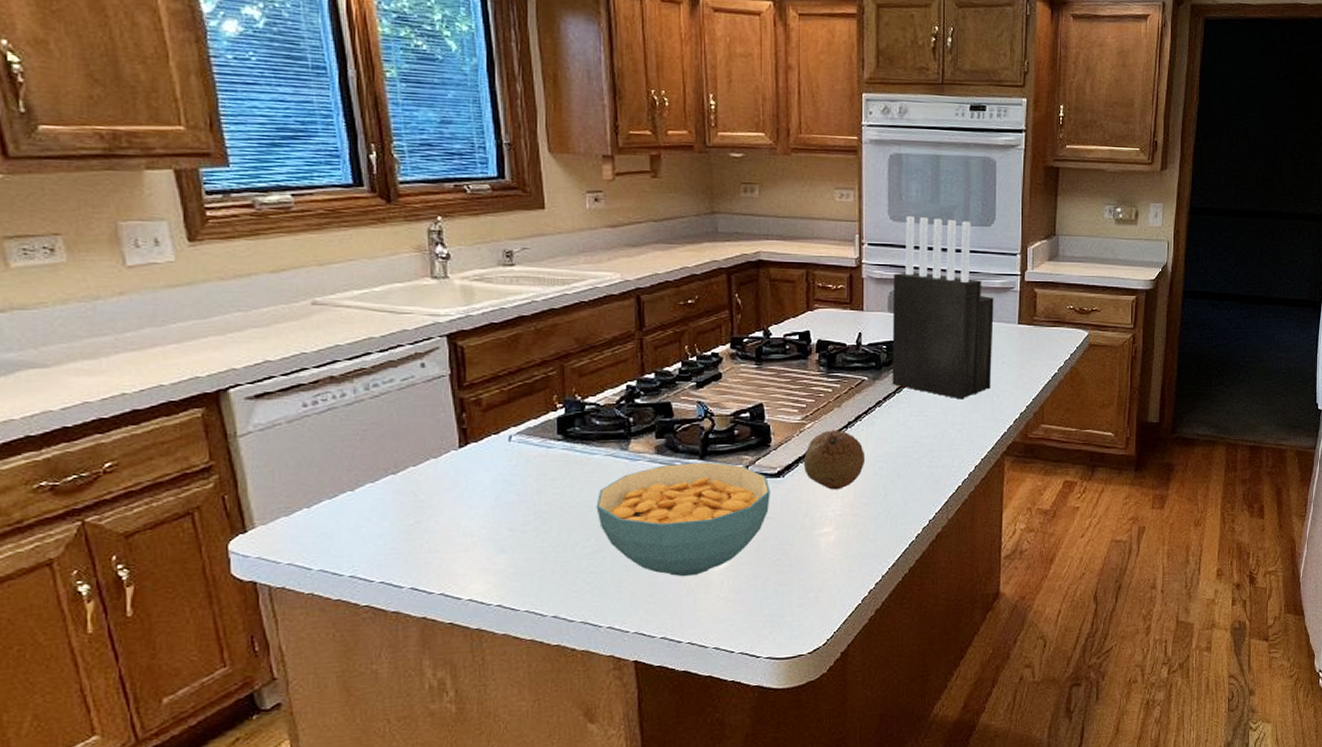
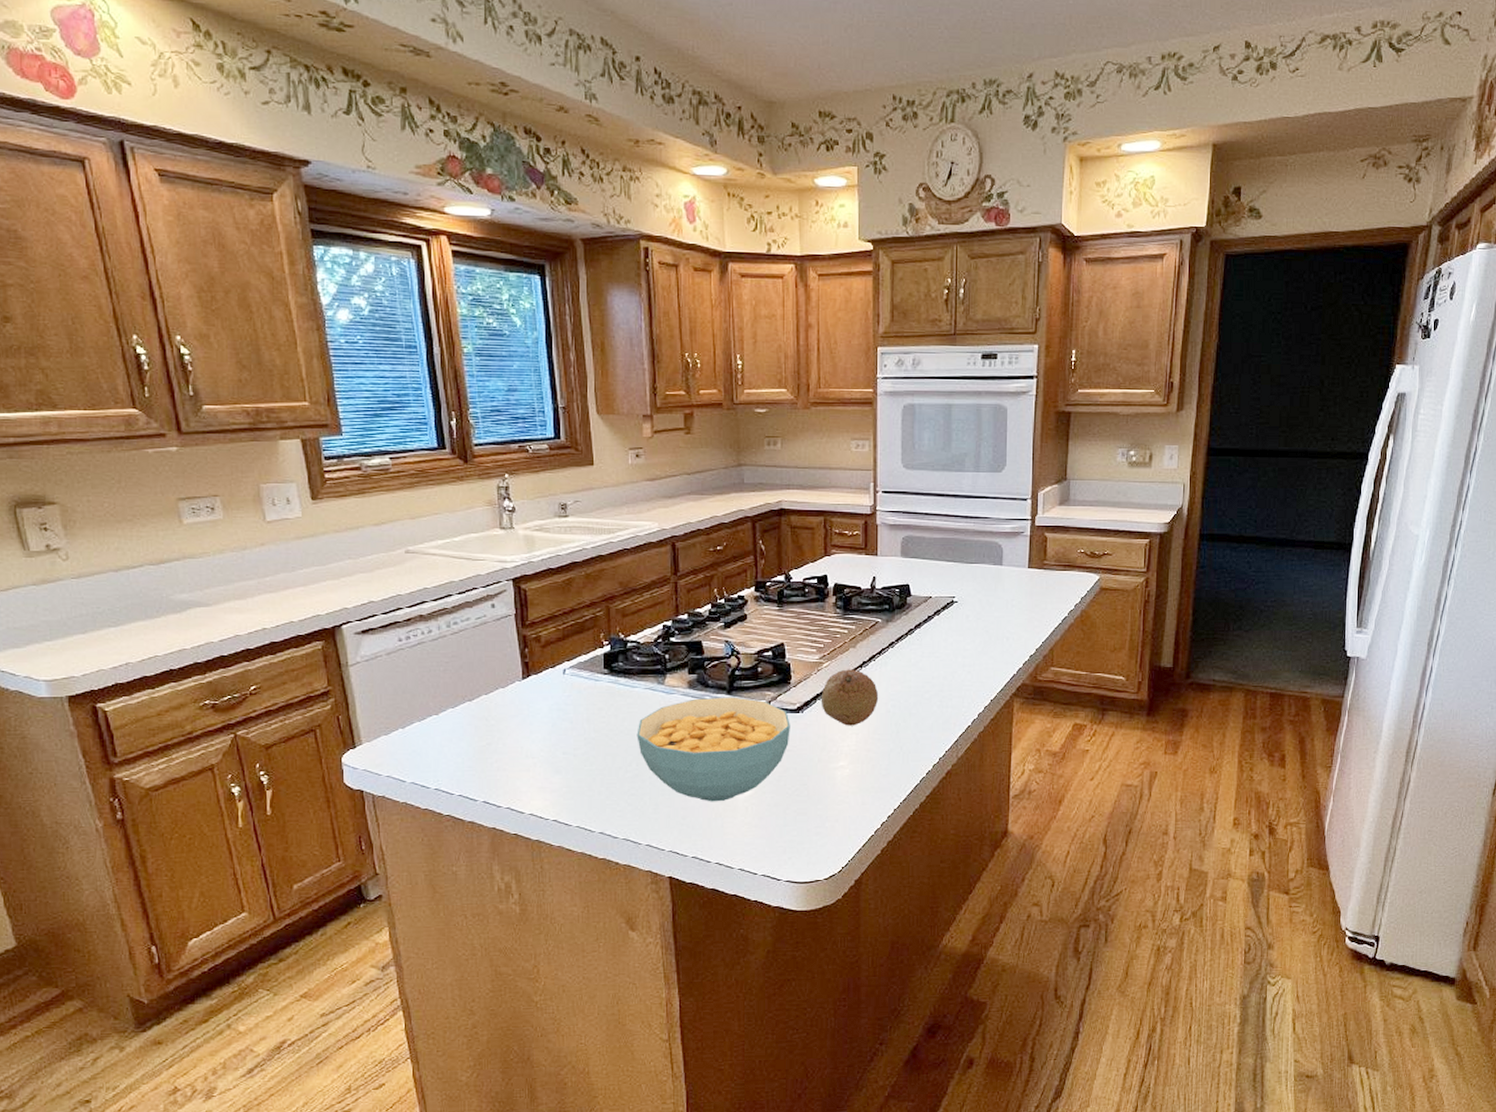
knife block: present [892,216,994,400] -> none [904,464,1004,642]

